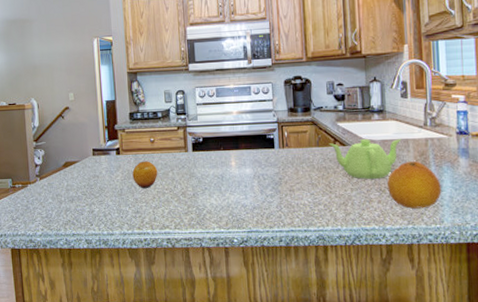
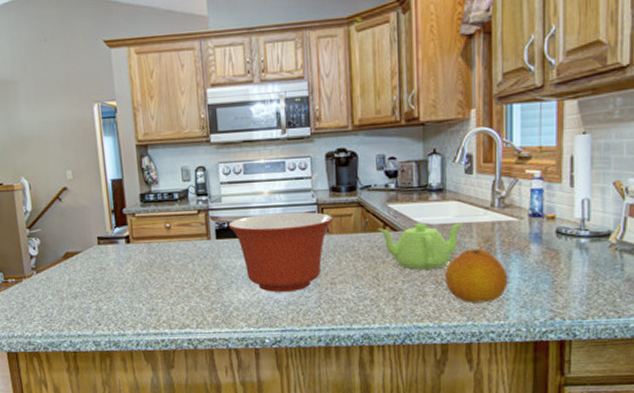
fruit: present [132,161,158,188] -> none [145,250,176,282]
mixing bowl: none [202,129,292,198] -> present [228,212,334,292]

